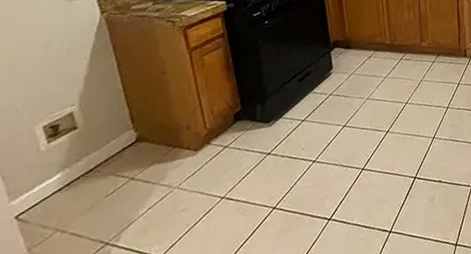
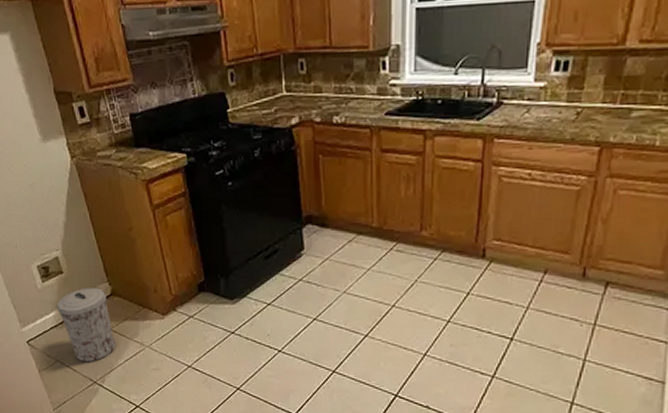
trash can: none [64,137,138,224] -> present [56,288,116,363]

